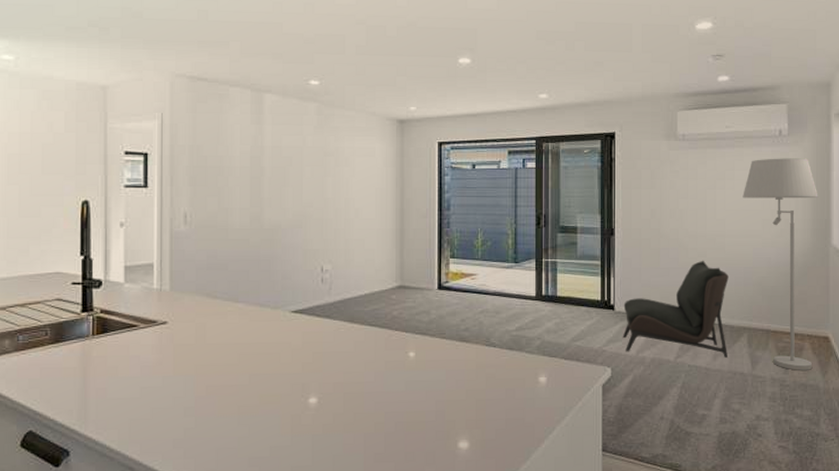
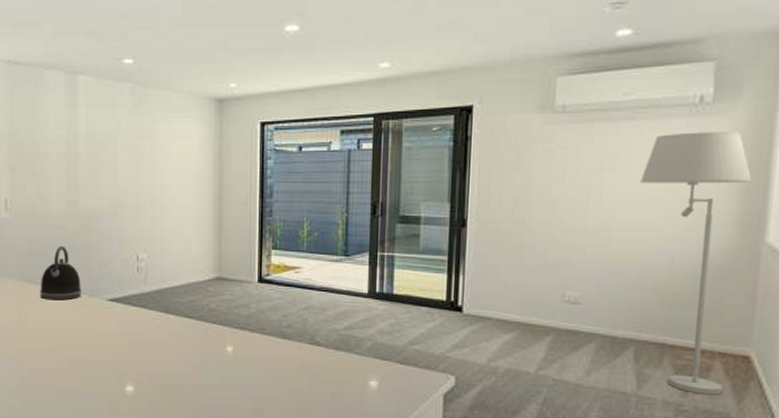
kettle: none [220,258,265,314] -> present [40,245,82,301]
armless chair: present [622,260,729,358] -> none [470,258,614,373]

